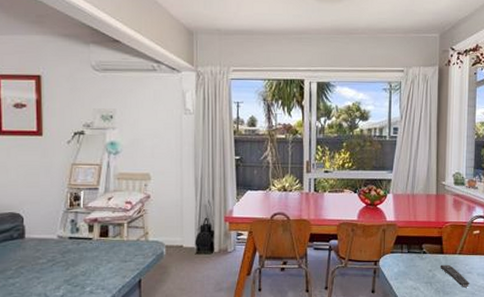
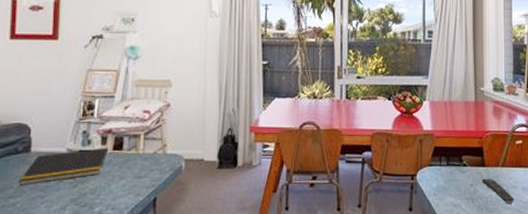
notepad: none [17,234,95,268] -> present [19,147,108,185]

